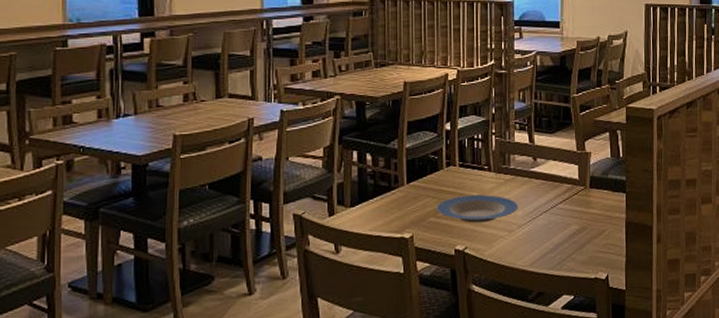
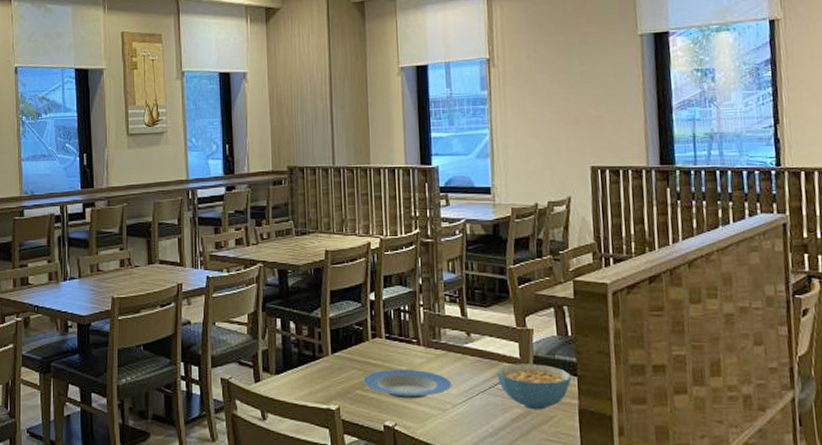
cereal bowl: none [558,183,621,226] -> present [496,364,571,410]

